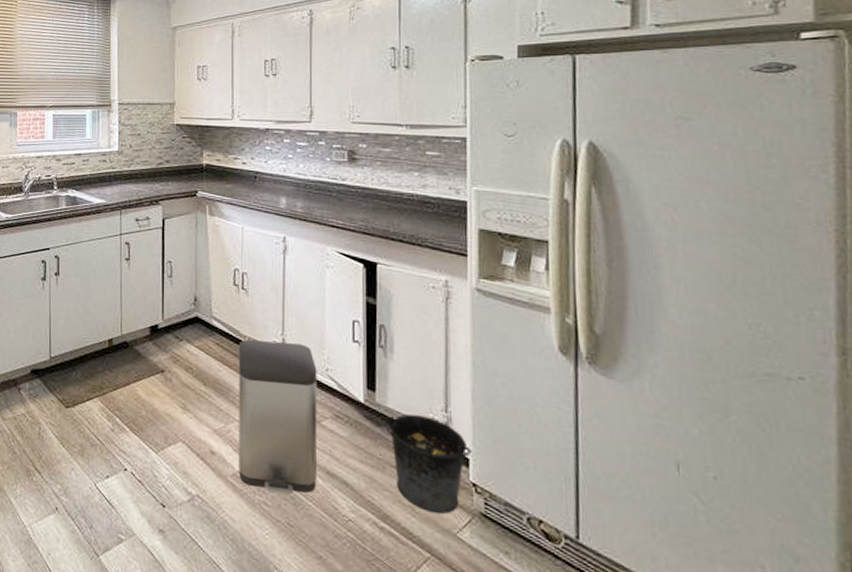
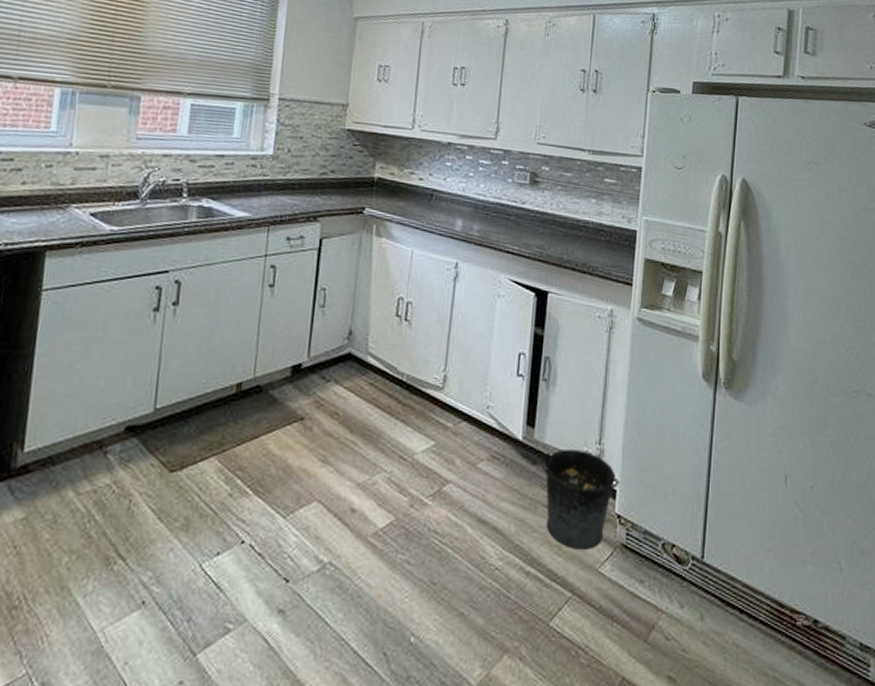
pedal bin: present [239,340,318,495] -> none [381,378,478,549]

